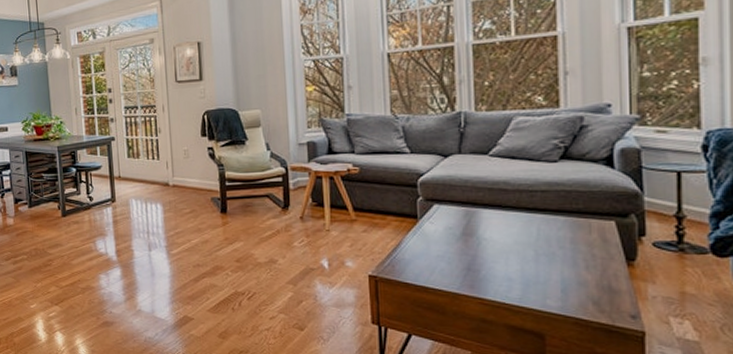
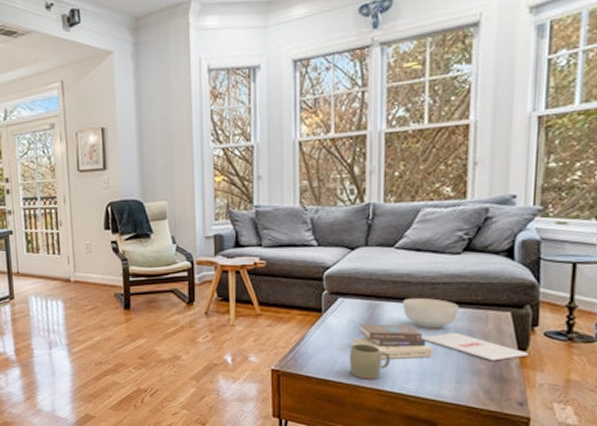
mug: none [447,251,491,287] -> present [349,344,390,379]
books: none [450,231,535,267] -> present [352,323,433,359]
bowl: none [500,205,560,237] -> present [403,297,460,329]
magazine: none [522,241,639,272] -> present [422,333,530,361]

